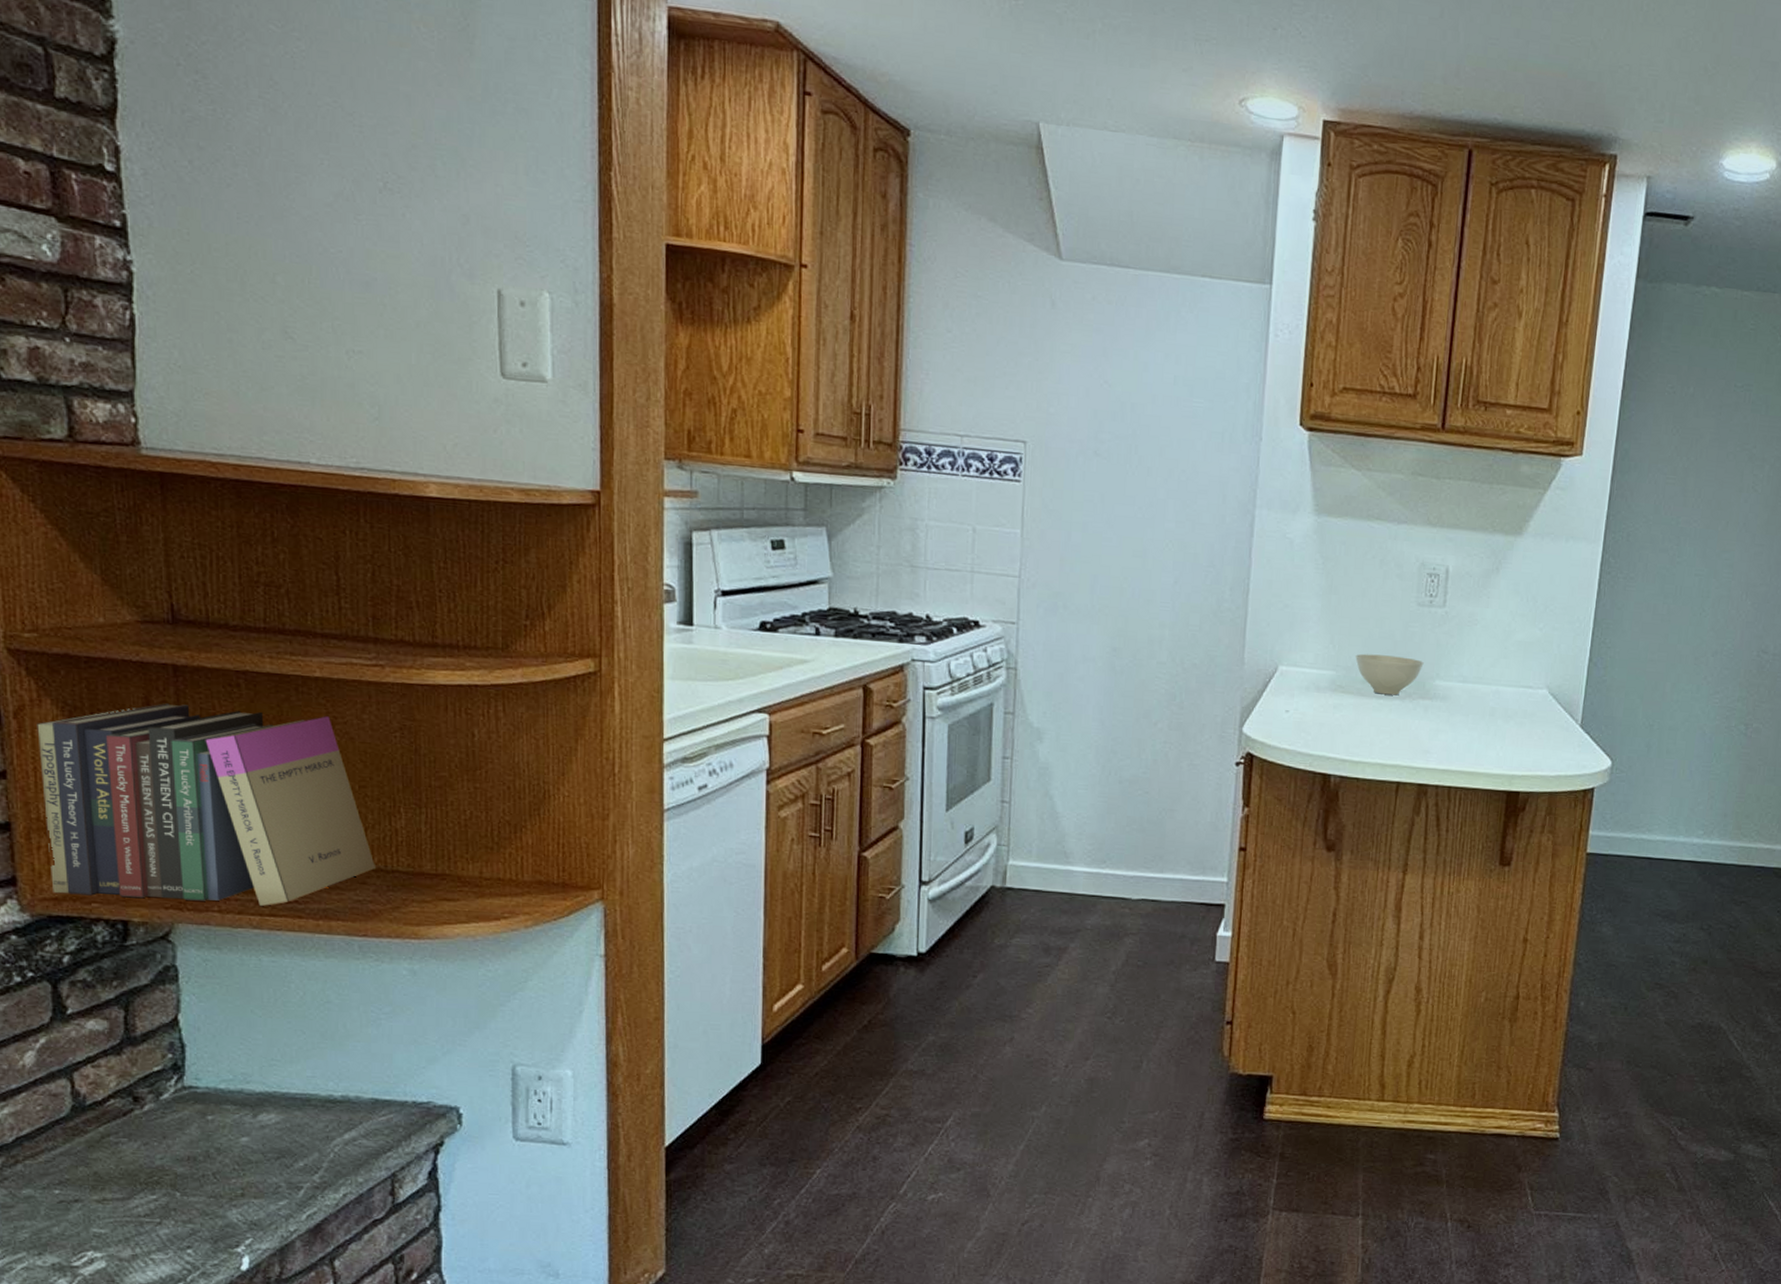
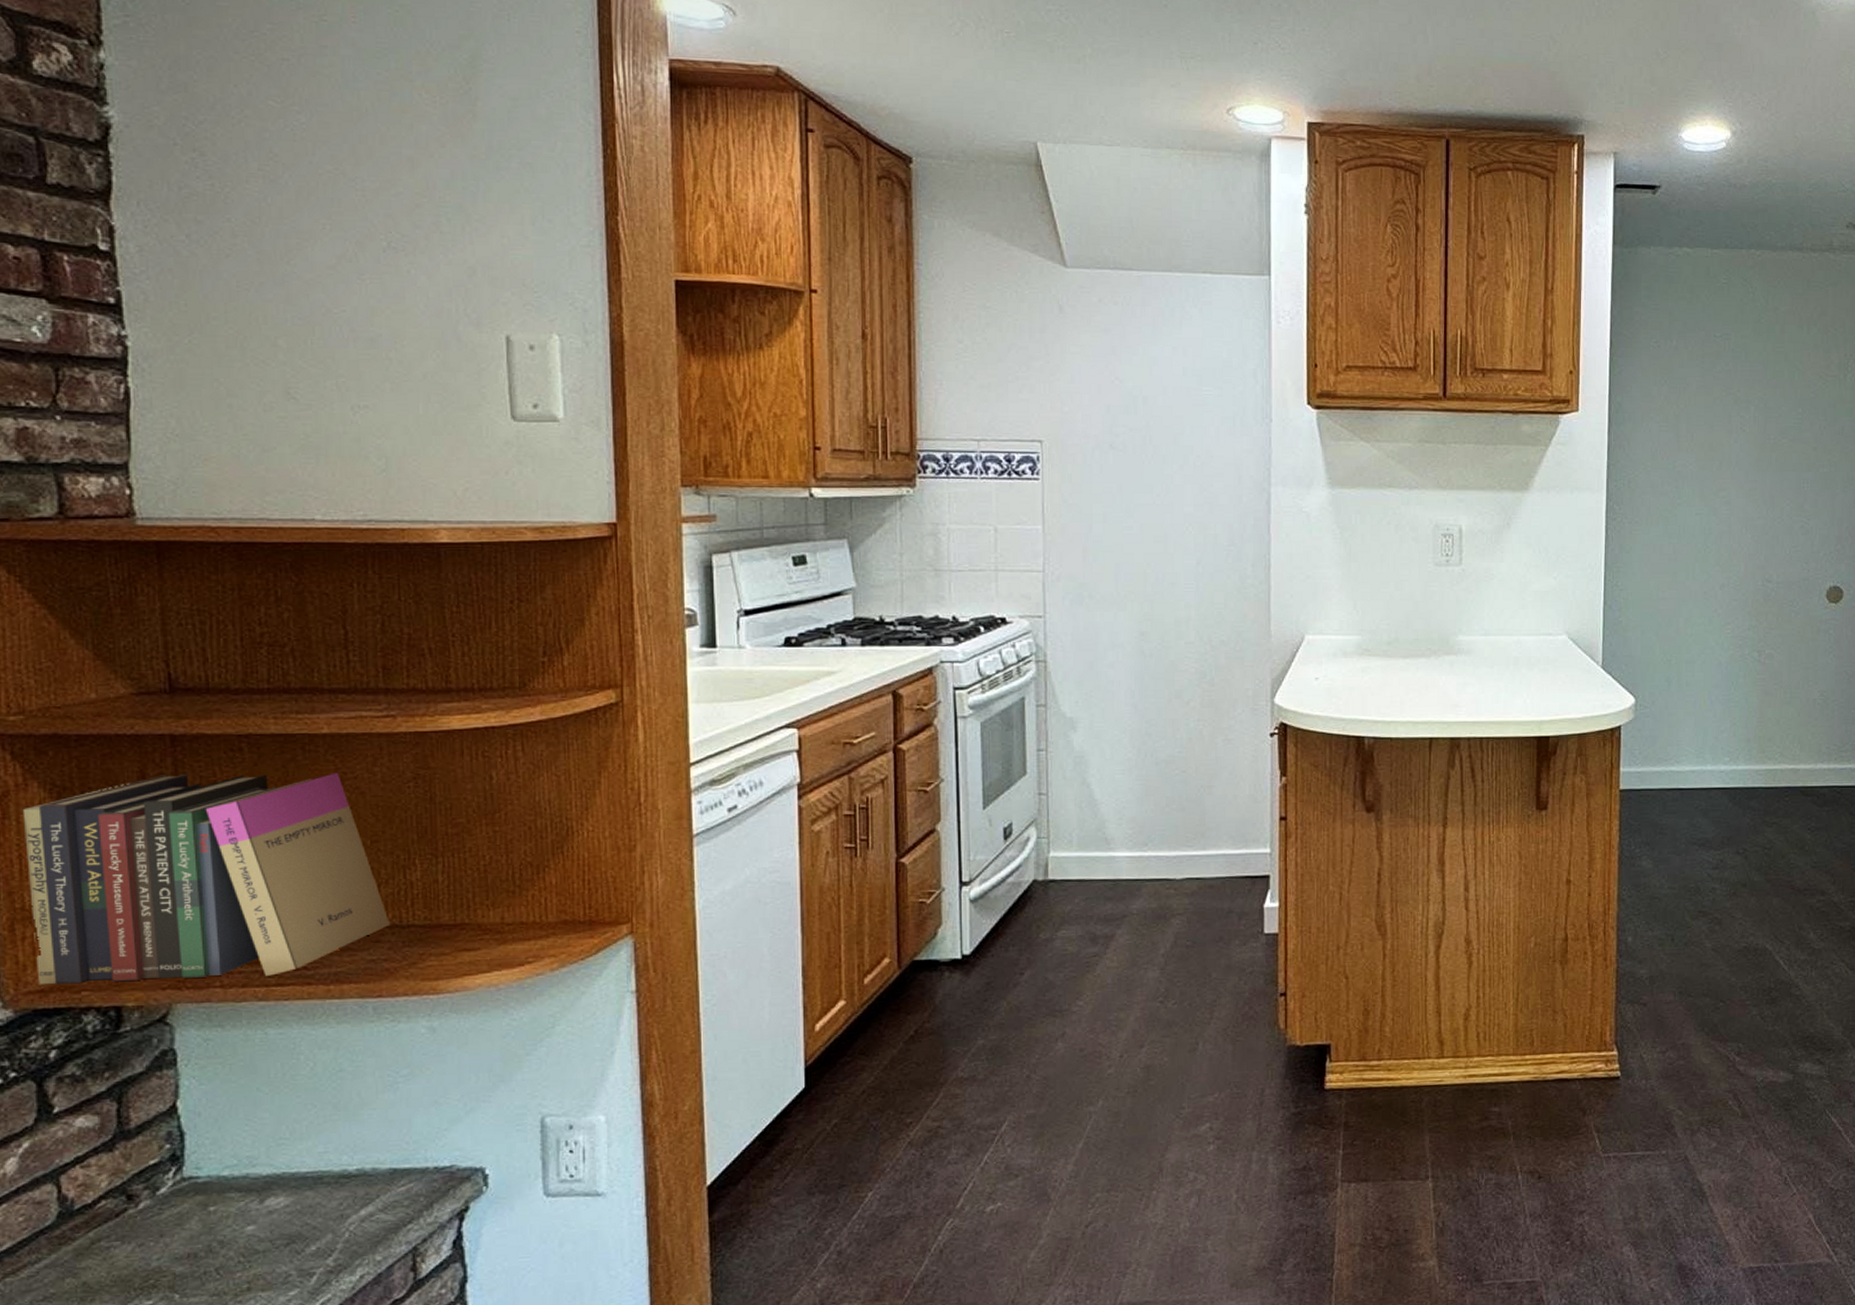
bowl: present [1355,653,1424,696] -> none [1379,616,1446,654]

